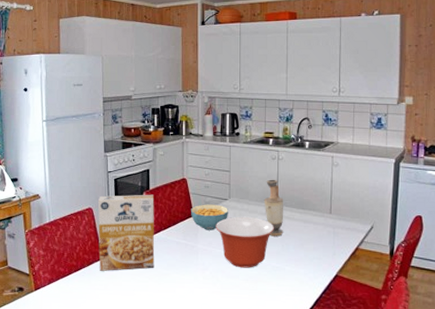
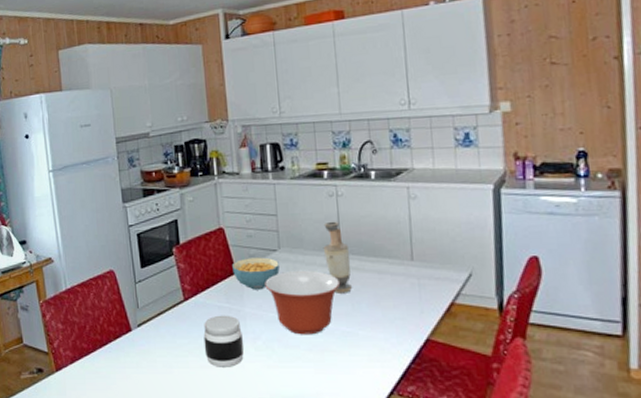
cereal box: present [98,194,155,271] -> none [120,249,194,345]
jar: none [162,249,194,292] -> present [203,315,244,367]

